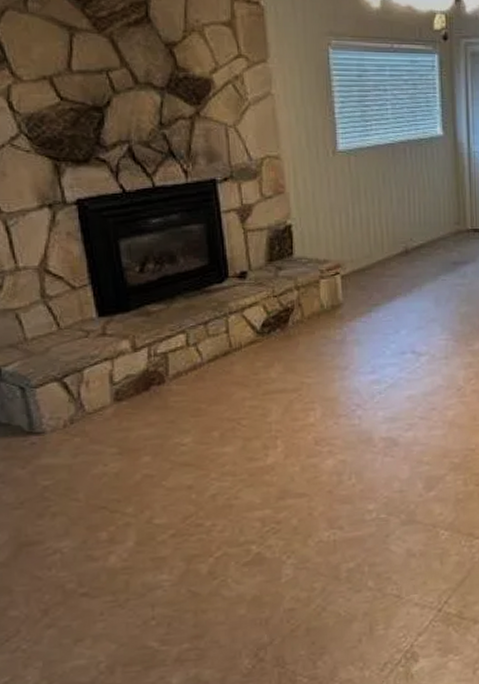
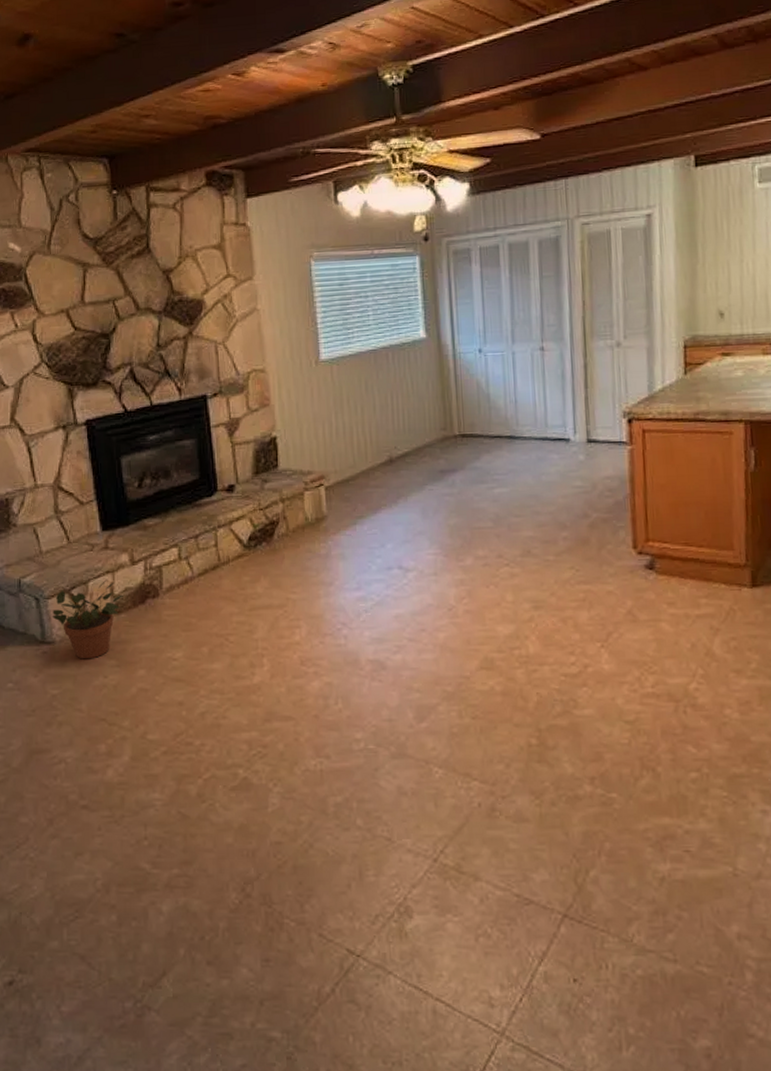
potted plant: none [40,367,124,449] -> present [52,579,123,659]

